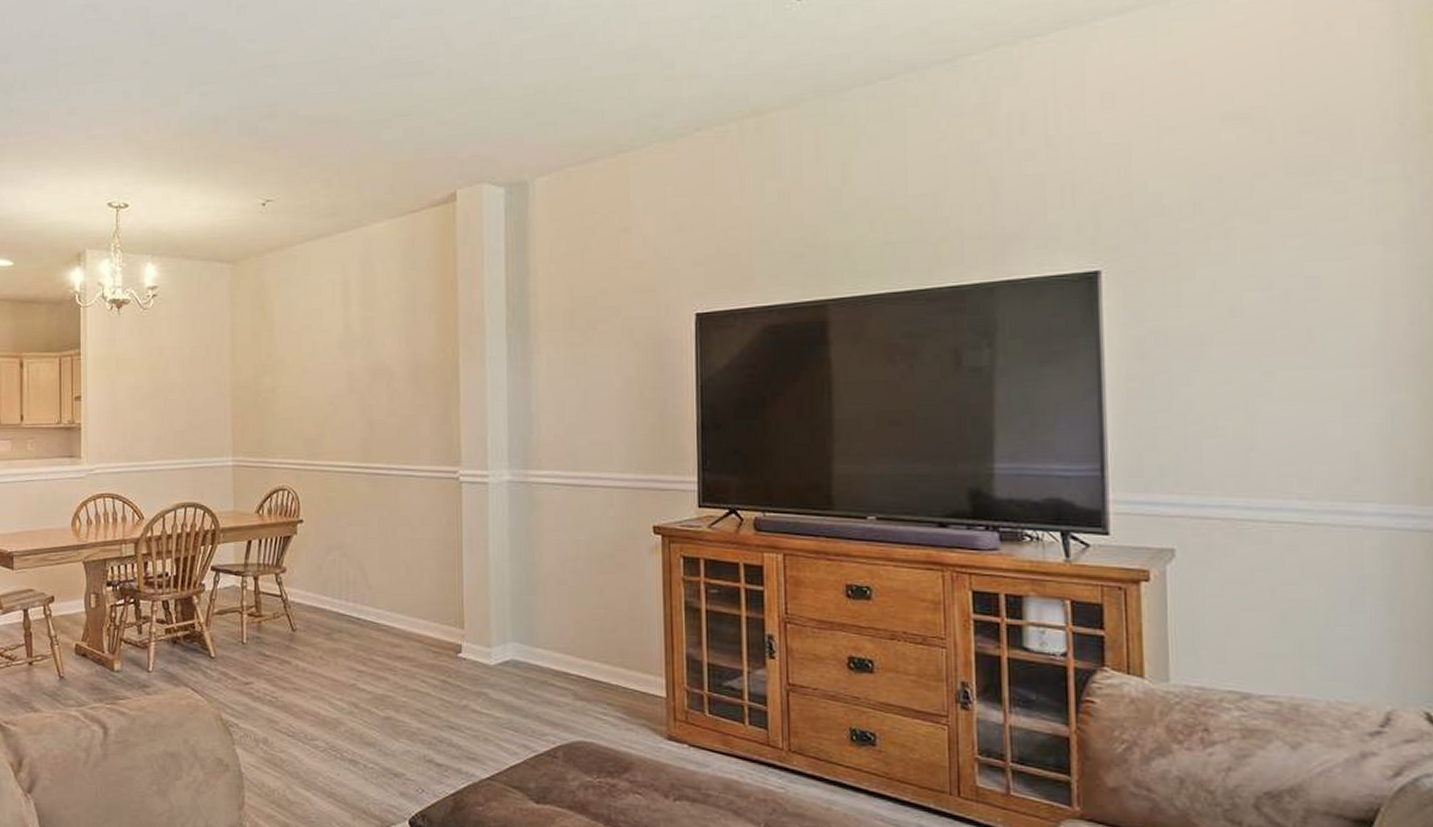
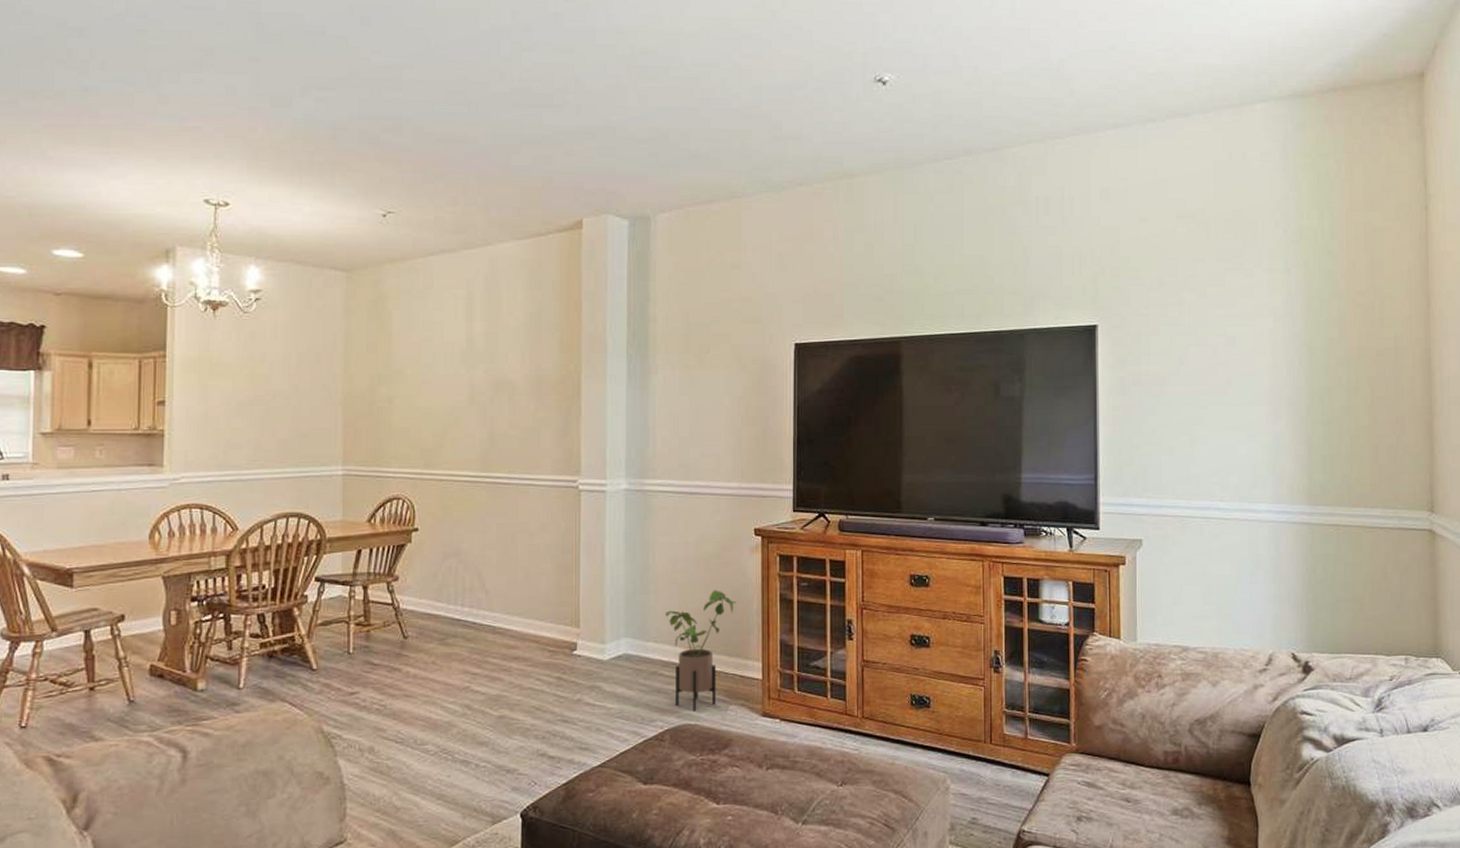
house plant: none [555,594,634,728] -> present [665,590,736,712]

